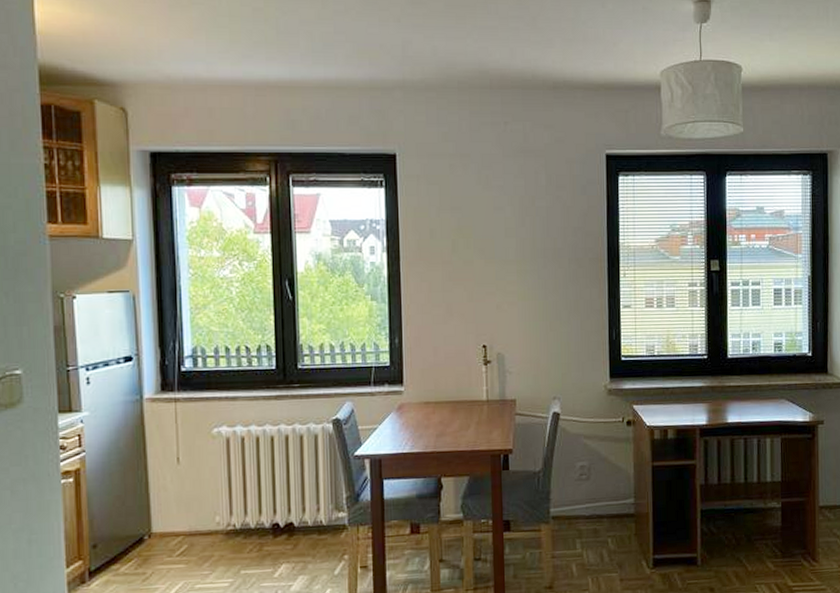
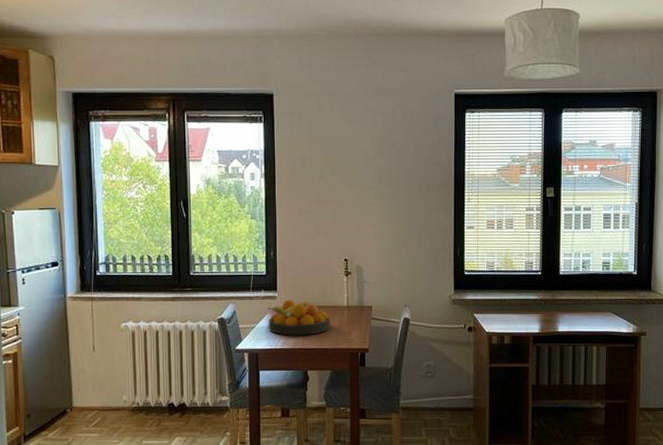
fruit bowl: none [392,394,468,437] -> present [268,299,331,336]

